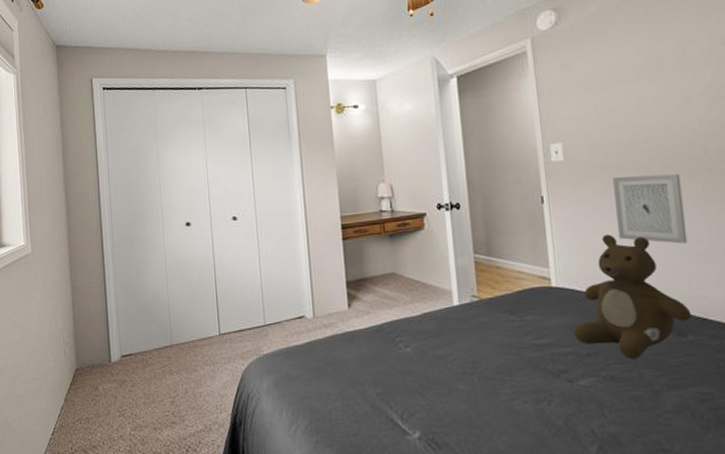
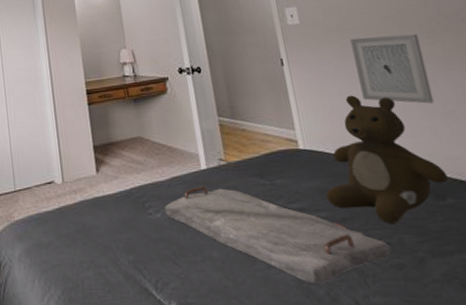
serving tray: none [415,322,631,415] -> present [165,186,392,285]

